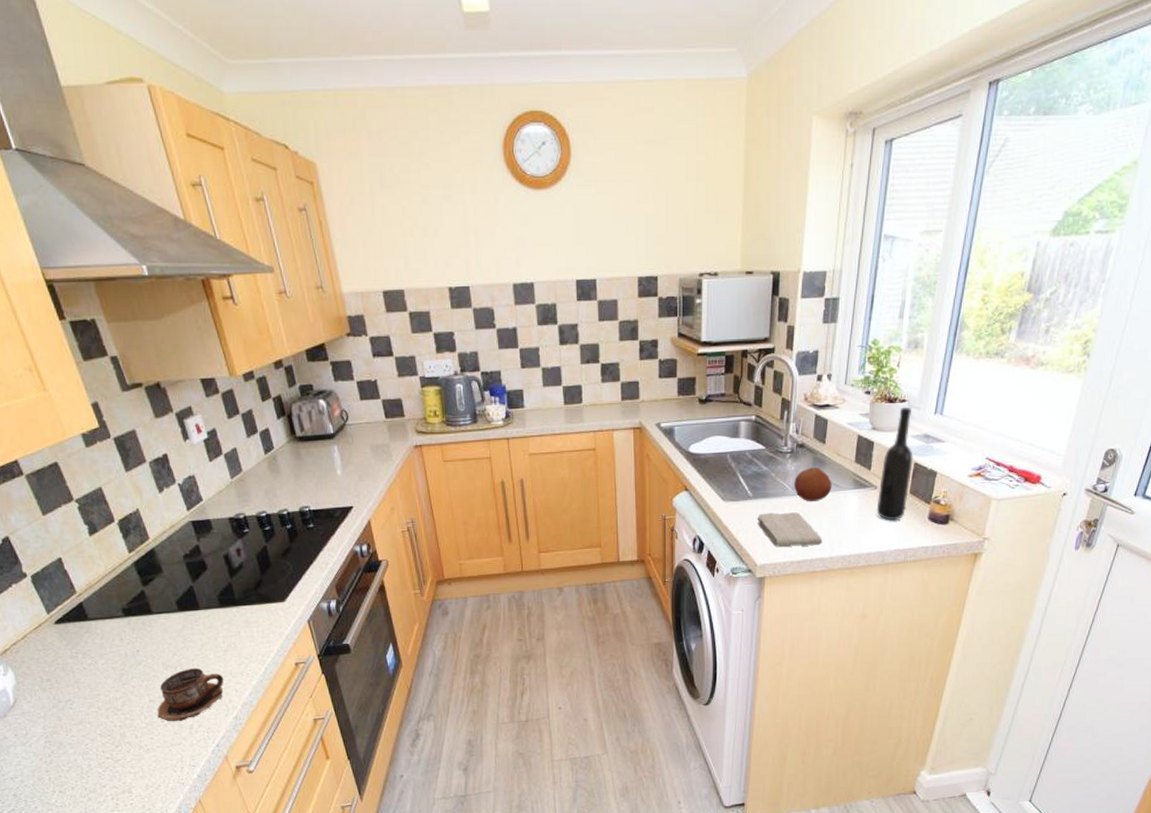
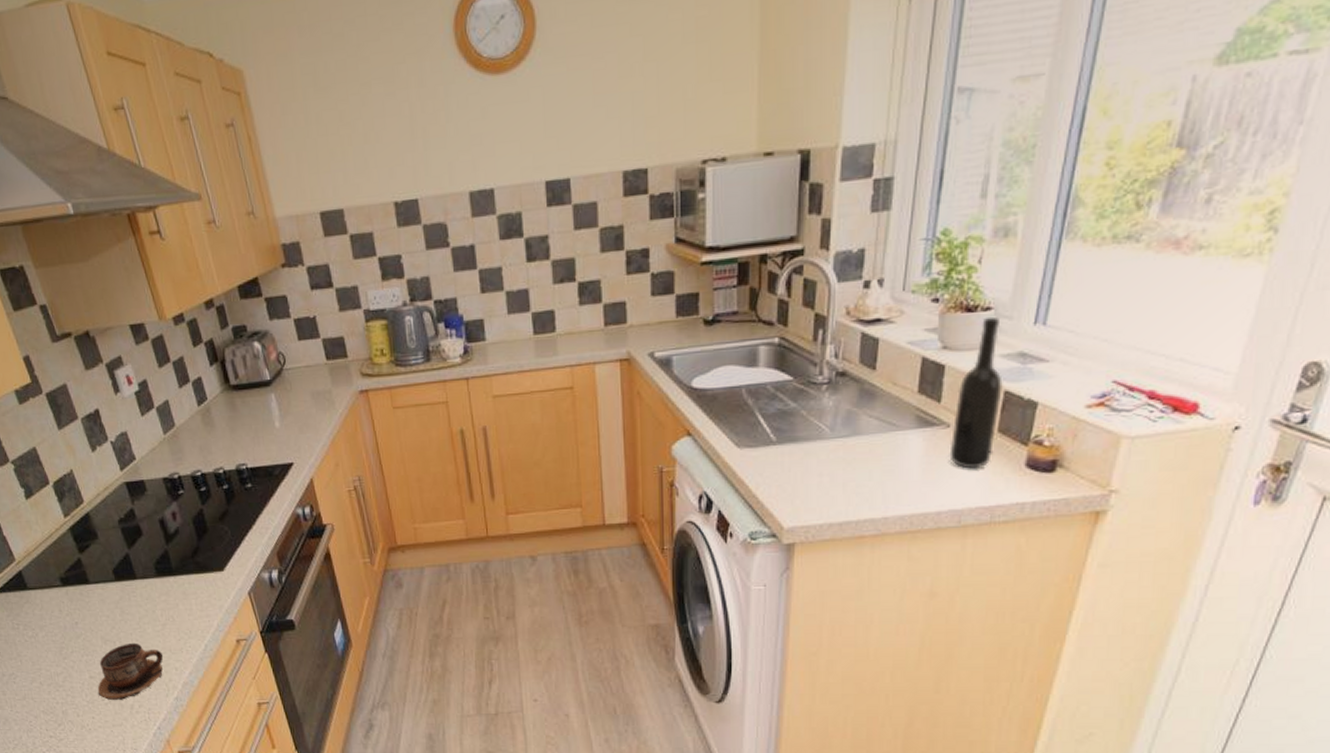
washcloth: present [757,512,823,548] -> none [783,460,873,506]
fruit: present [794,468,832,501] -> none [833,401,886,446]

